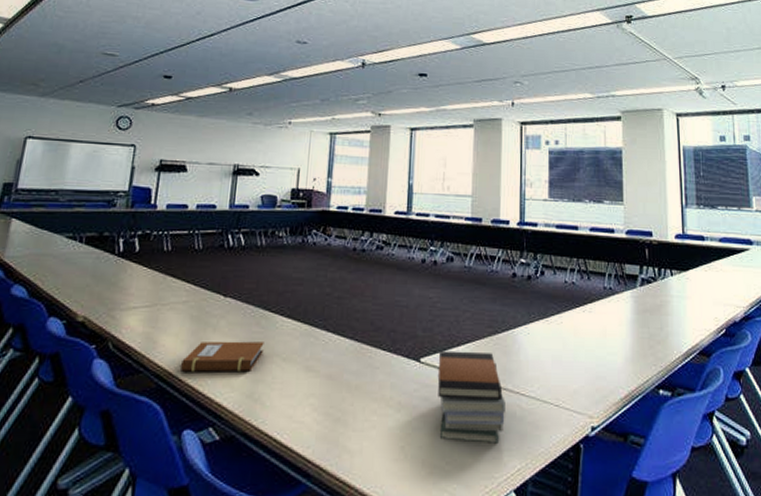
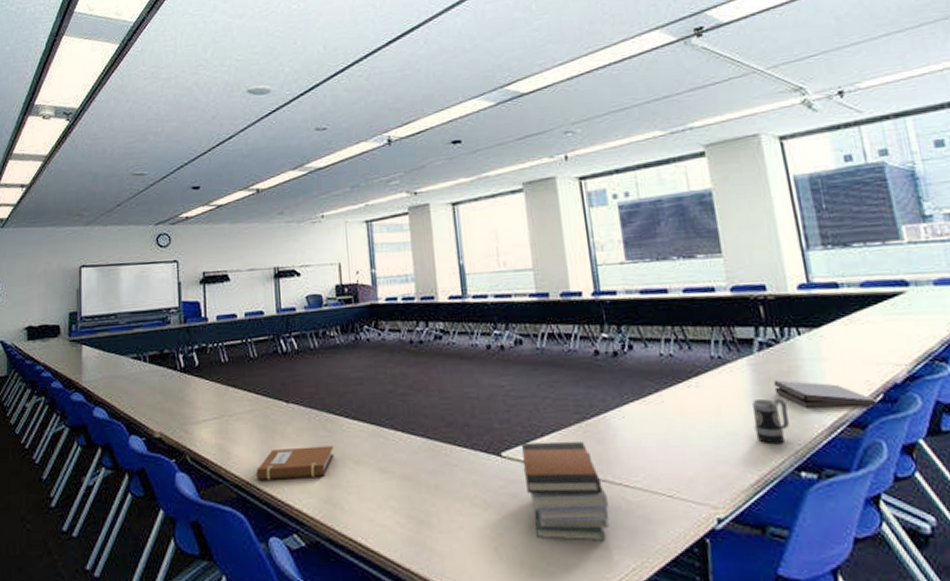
mug: none [630,327,657,366] -> present [752,399,789,445]
pizza box: none [648,311,721,339] -> present [773,380,878,409]

